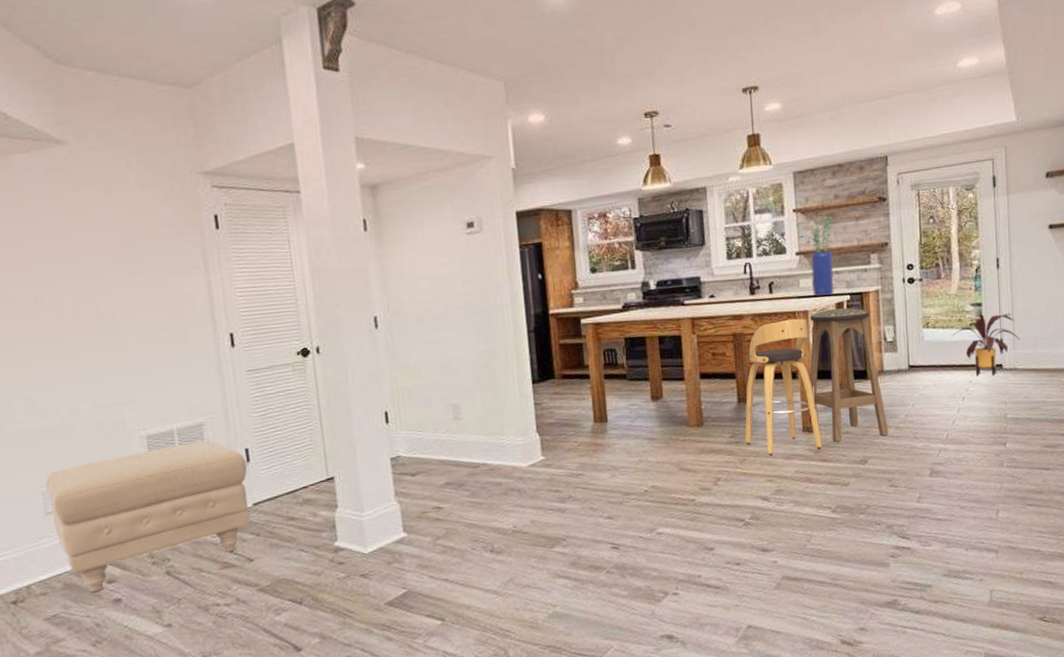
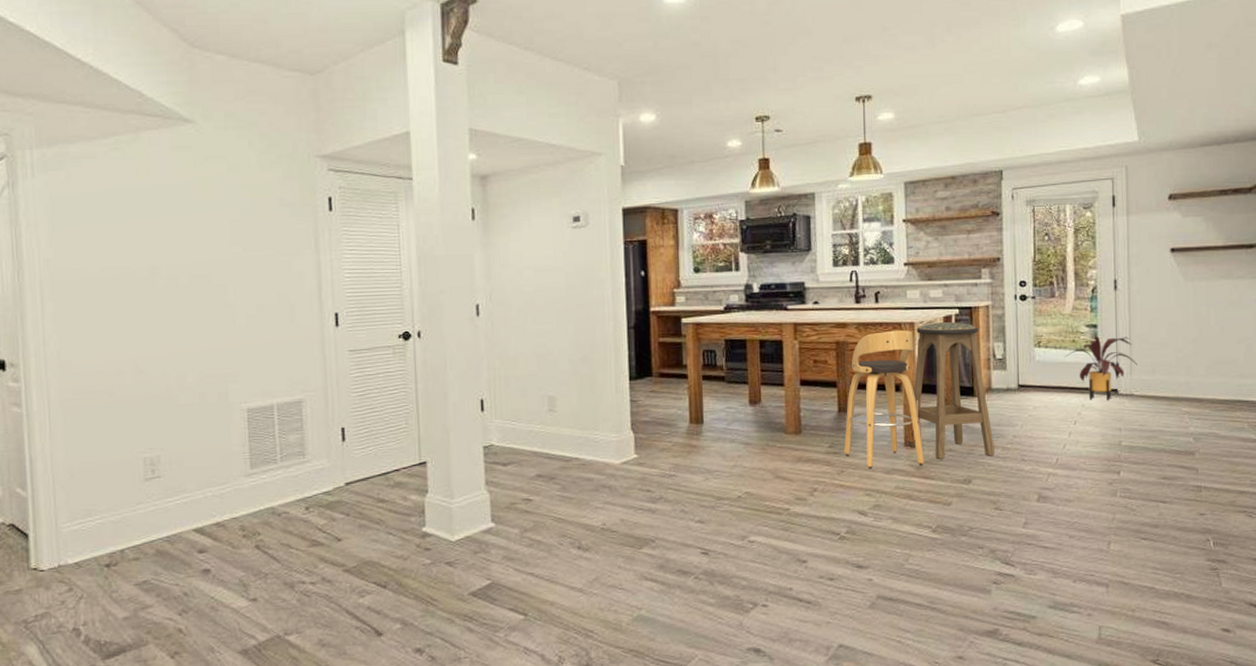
ottoman: present [45,440,250,593] -> none [147,417,343,561]
vase: present [810,212,834,296] -> none [919,224,943,308]

